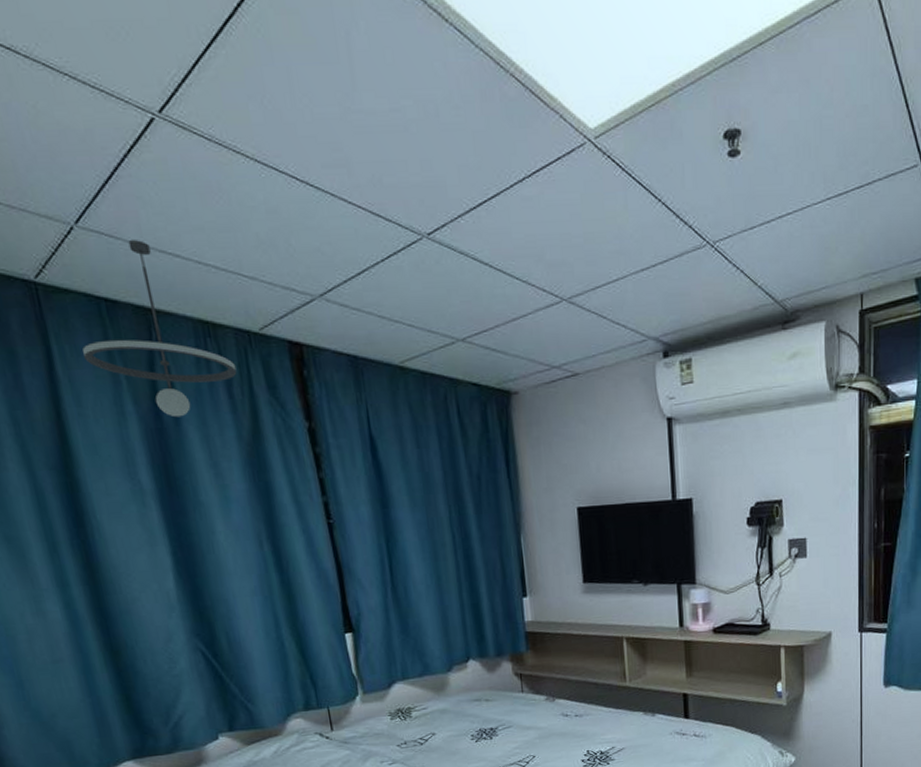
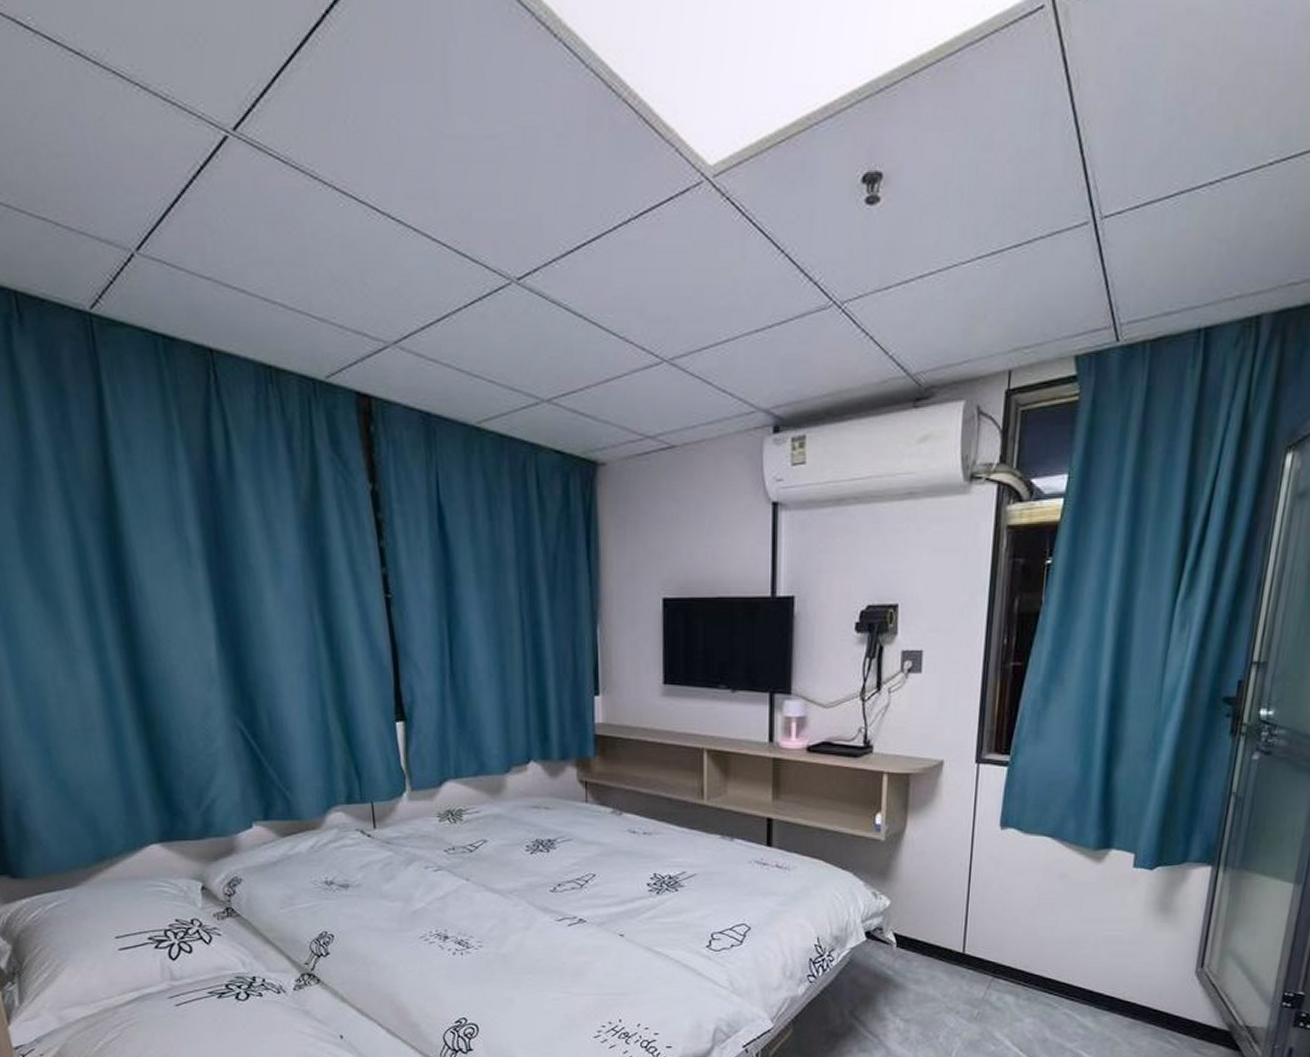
pendant light: present [82,240,237,418] -> none [135,272,298,471]

